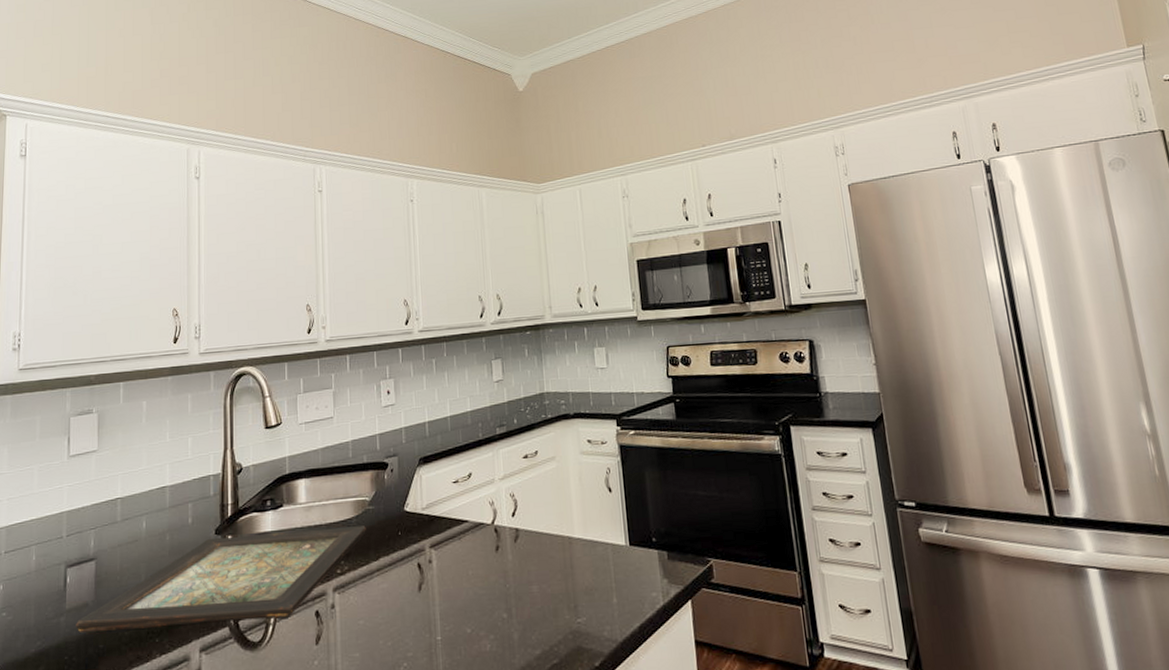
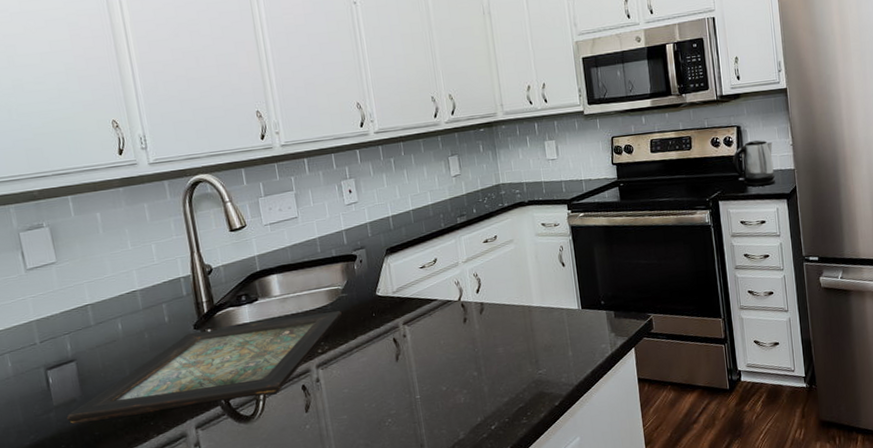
kettle: none [805,356,857,412] -> present [732,140,775,187]

